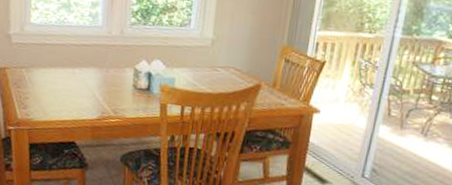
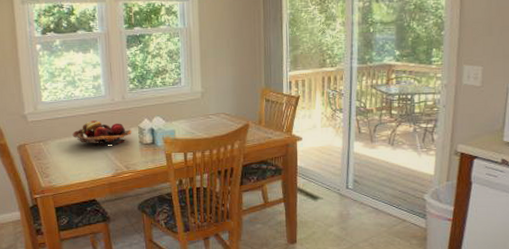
fruit basket: none [59,53,126,85] -> present [72,120,132,146]

